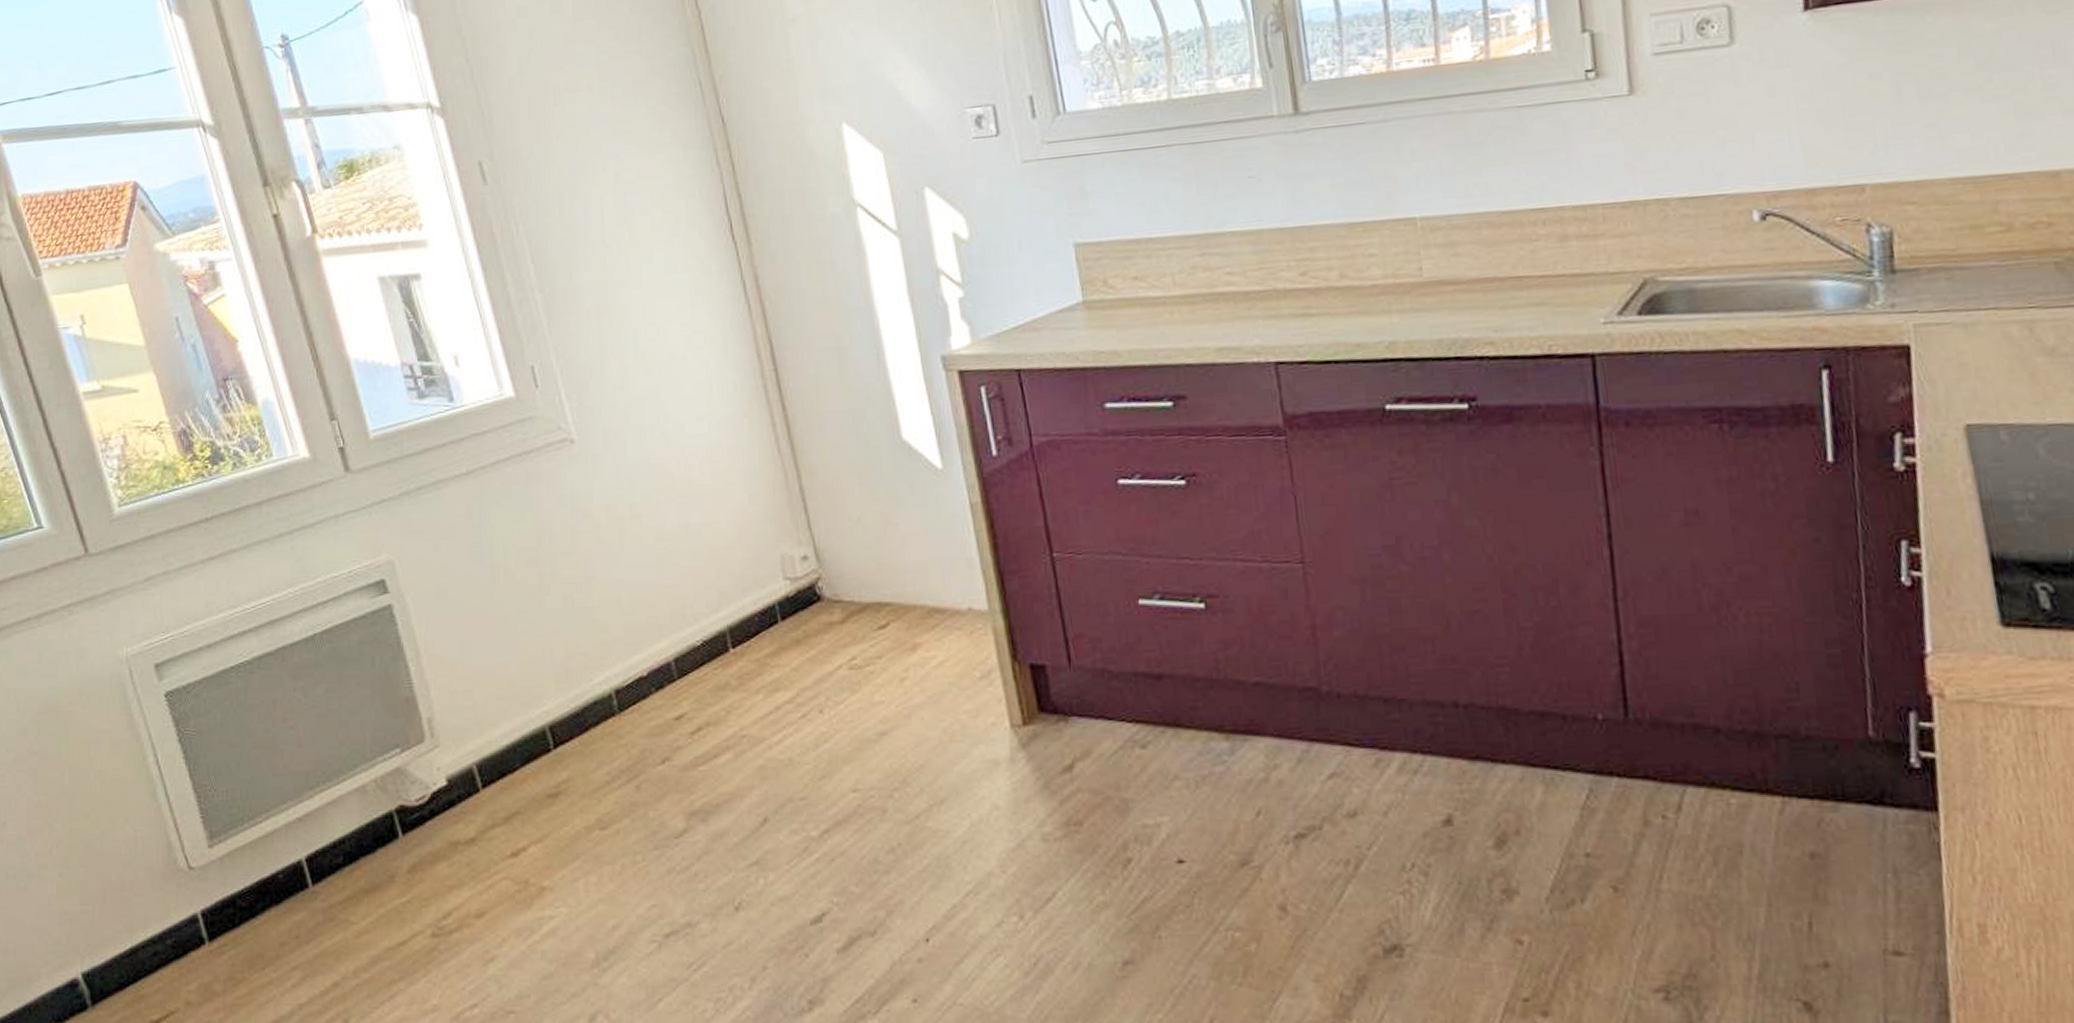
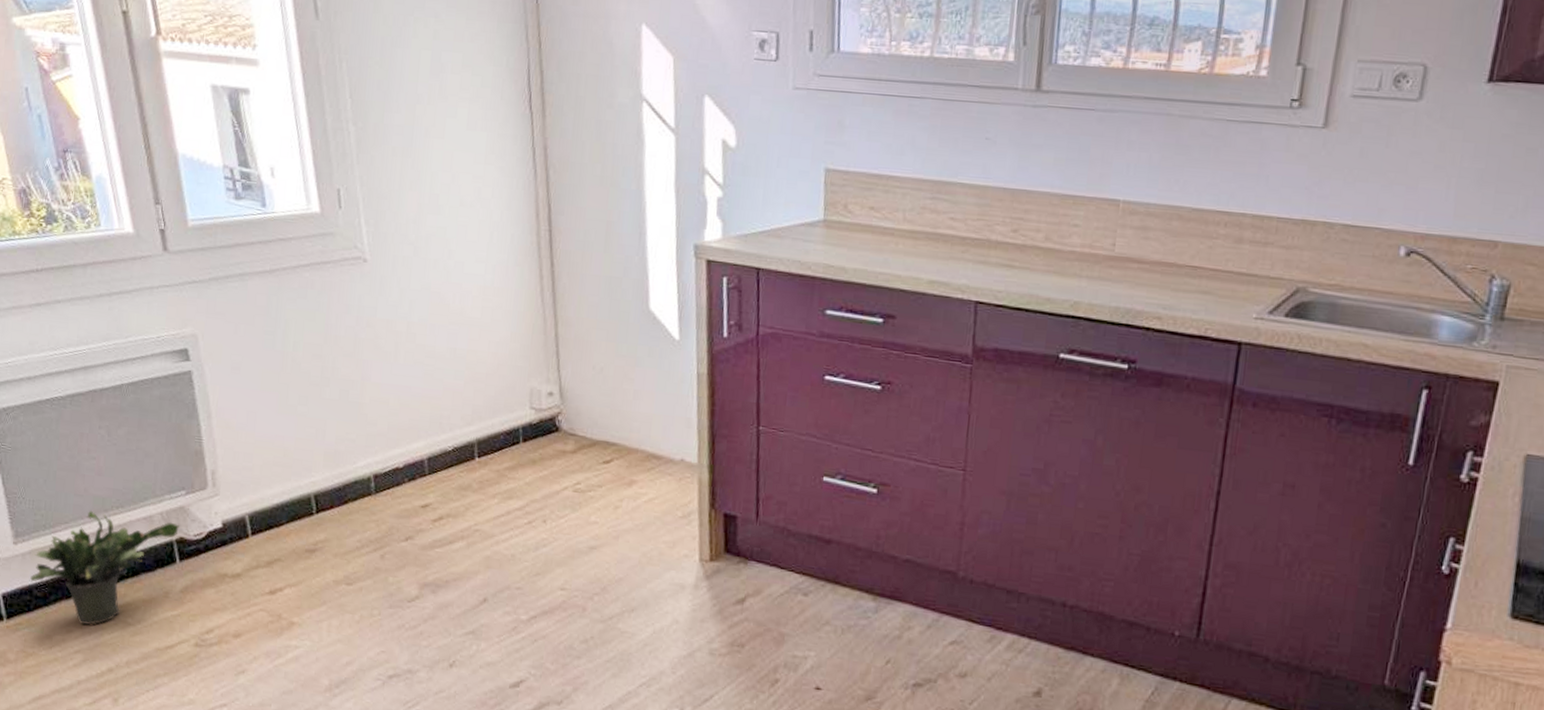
potted plant: none [232,790,398,934] -> present [30,510,179,626]

